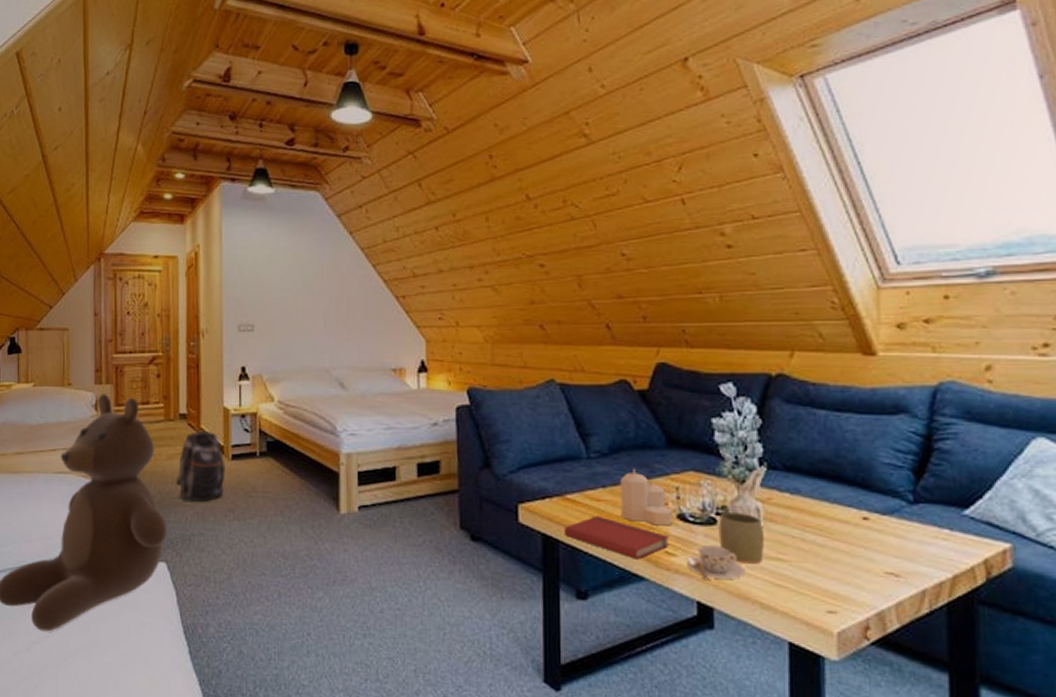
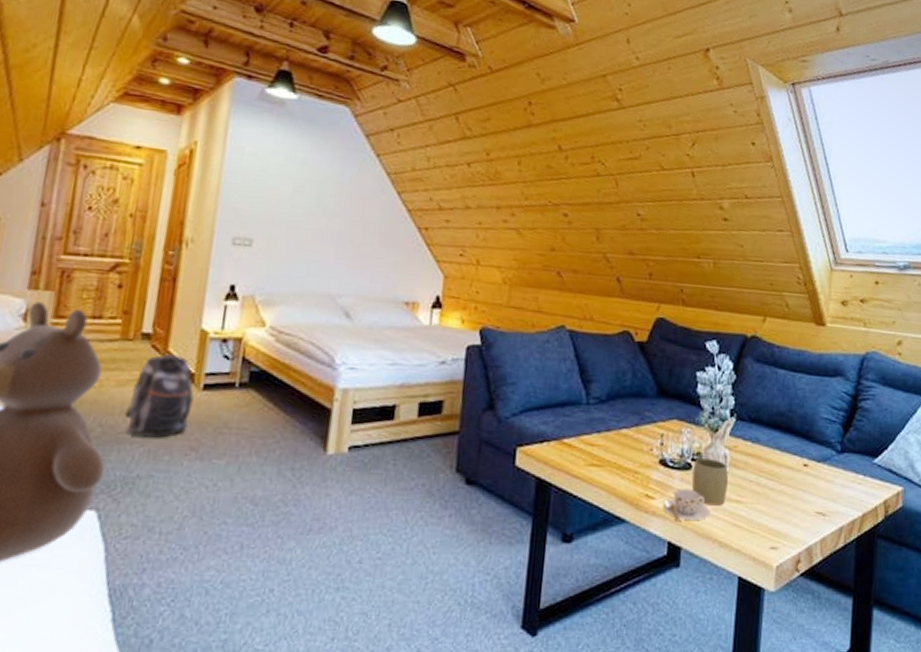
book: present [563,515,670,560] -> none [557,459,651,503]
candle: present [620,468,674,526] -> none [611,415,657,471]

